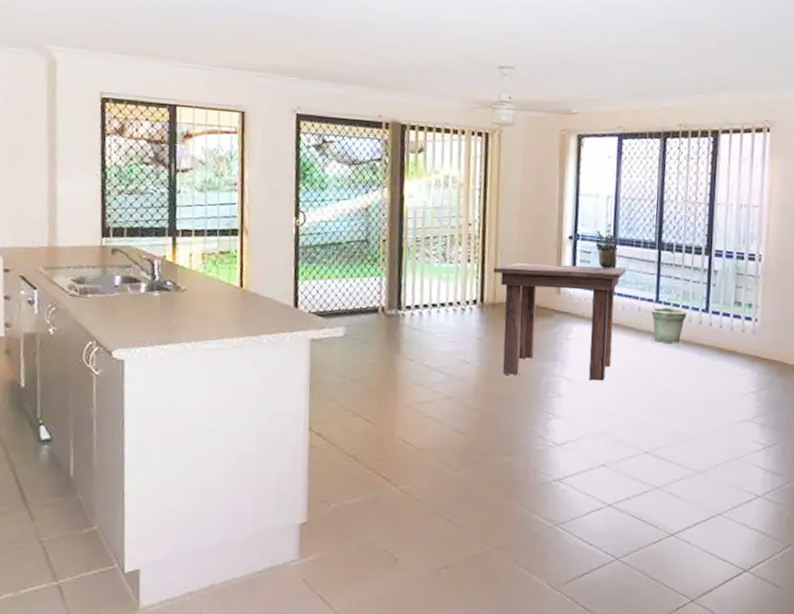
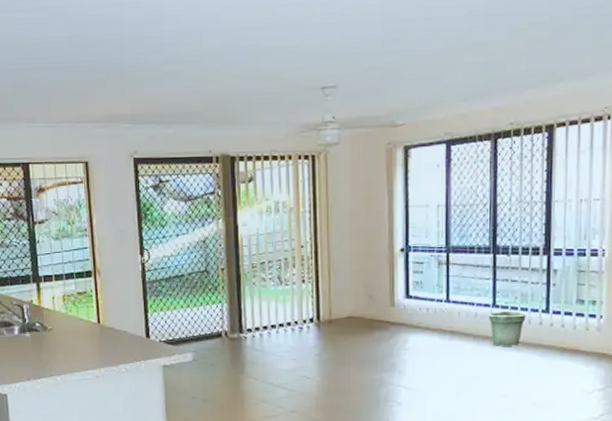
dining table: present [493,263,627,381] -> none [327,275,461,388]
potted plant: present [595,223,617,269] -> none [427,232,450,278]

